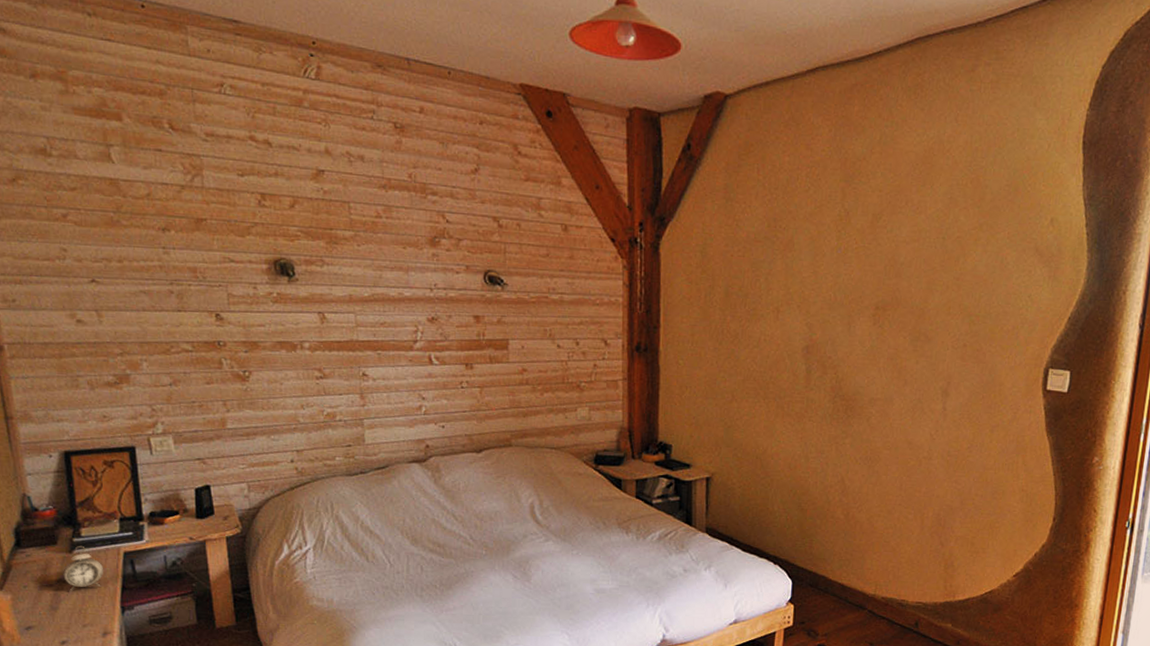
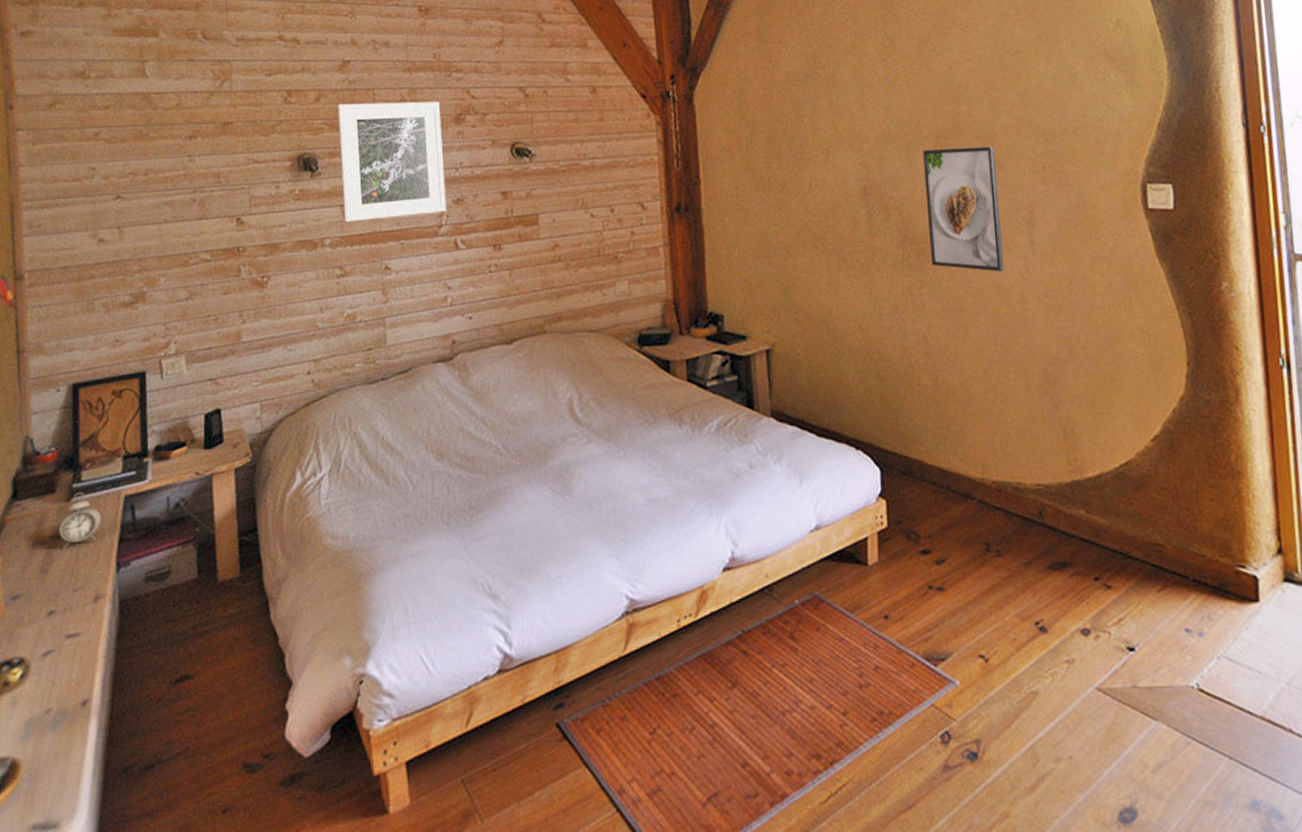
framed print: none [312,213,421,329] -> present [337,101,446,223]
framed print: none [856,319,926,431] -> present [923,146,1005,272]

